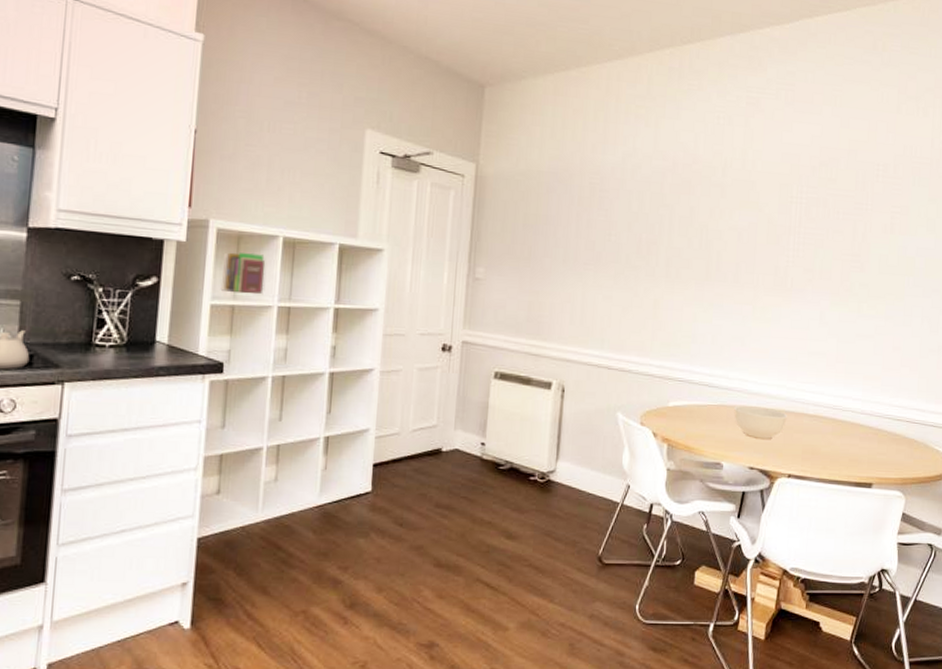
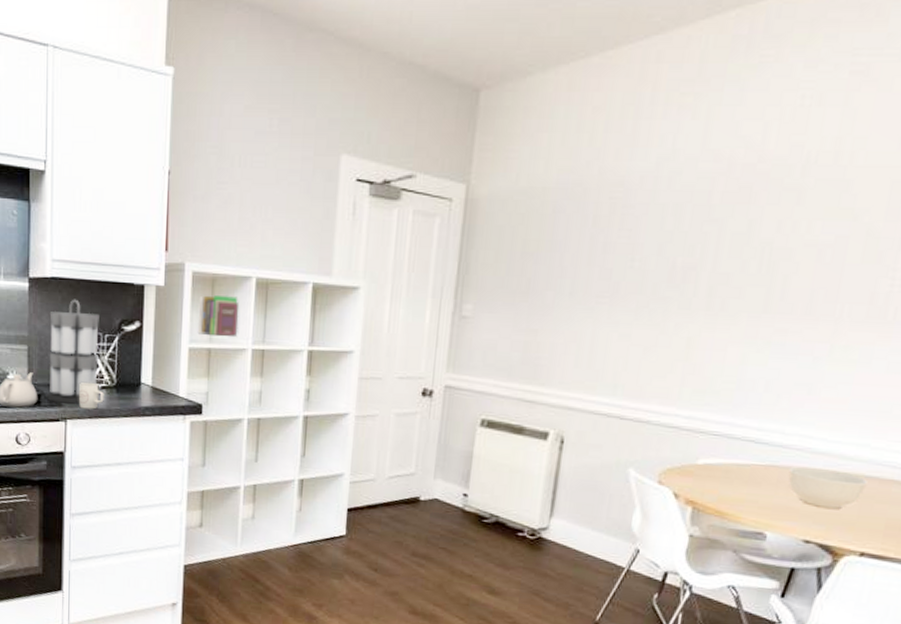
spice rack: none [39,251,111,366] -> present [46,299,99,405]
mug: none [79,340,112,371] -> present [78,382,104,410]

